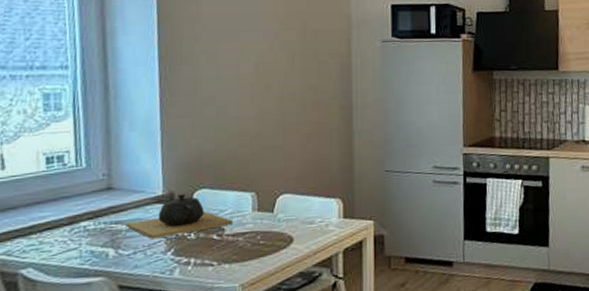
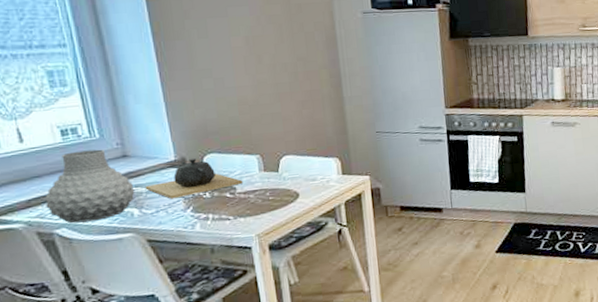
vase: none [15,180,114,263] -> present [45,149,135,224]

